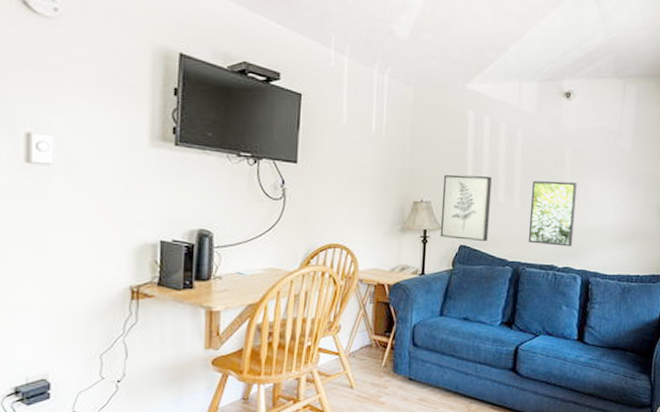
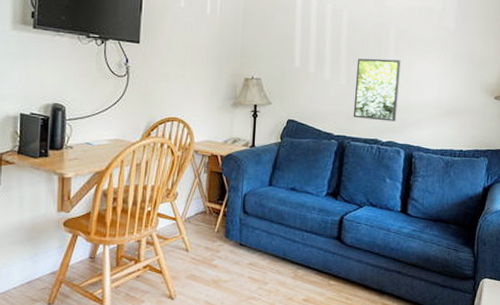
wall art: present [440,174,492,241] -> none [269,53,318,116]

